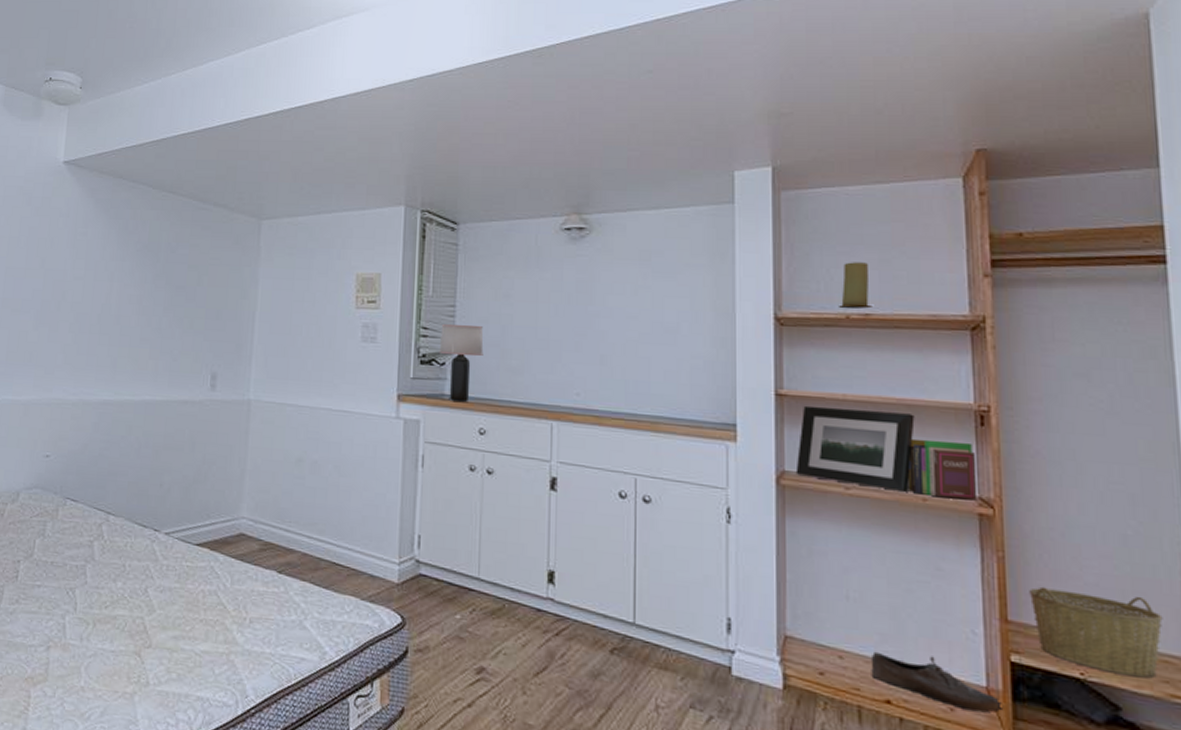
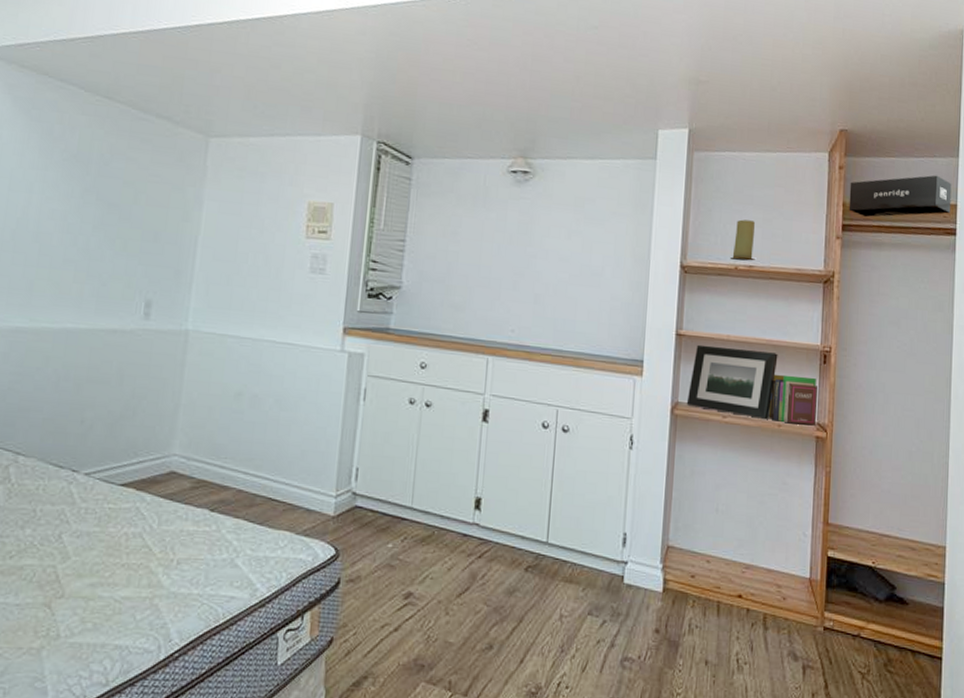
table lamp: present [438,324,484,402] -> none [386,258,430,336]
shoe: present [870,651,1004,713] -> none [729,554,820,599]
box: none [997,191,1155,250] -> present [849,175,952,218]
basket: present [1029,586,1163,679] -> none [845,494,928,563]

